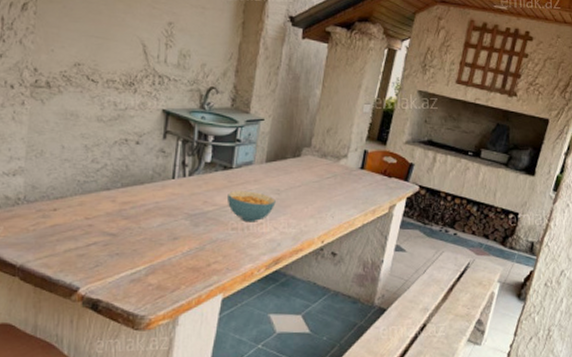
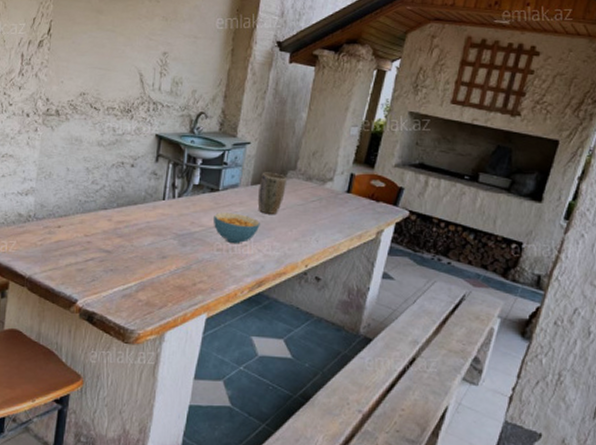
plant pot: none [272,149,302,191] -> present [257,172,287,214]

